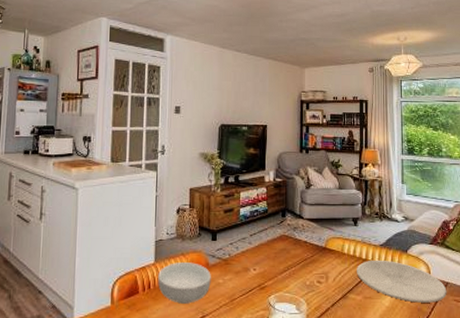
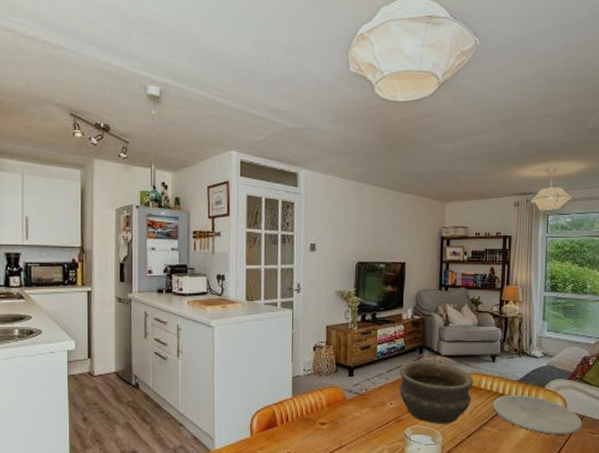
cereal bowl: present [158,262,211,304] -> none [296,397,348,435]
bowl: none [262,223,337,291] -> present [399,360,474,424]

